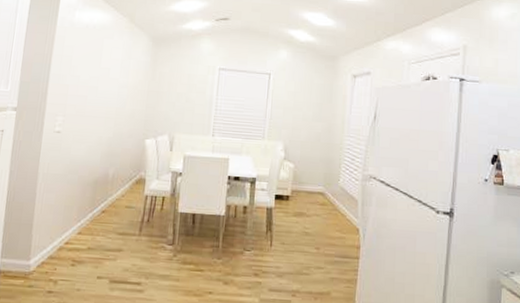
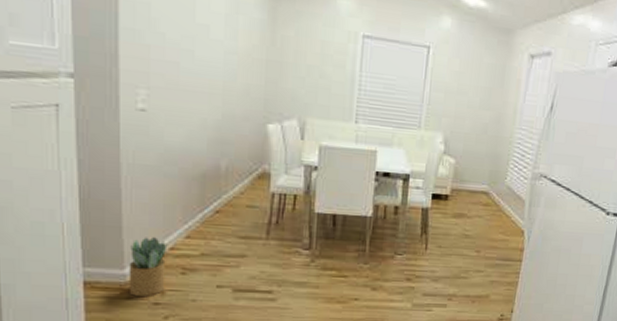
potted plant: none [30,233,64,286] -> present [128,237,168,297]

